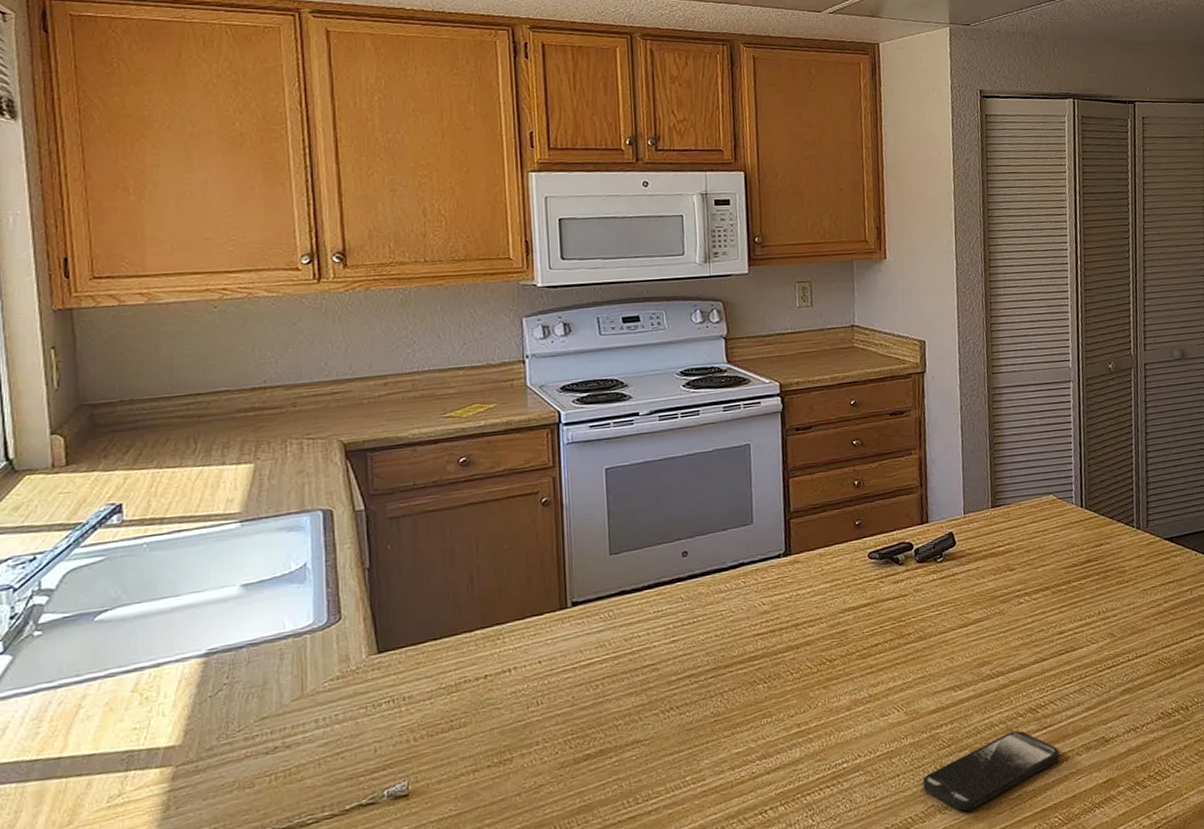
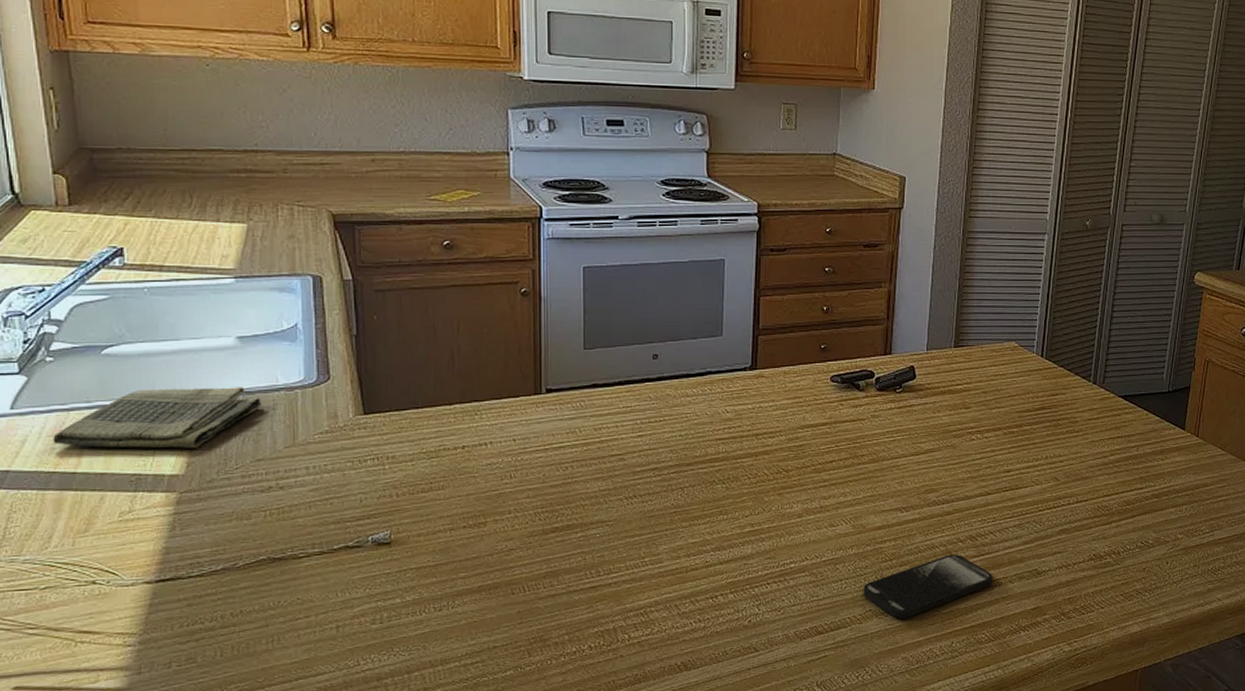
dish towel: none [37,639,268,728] -> present [53,387,262,448]

